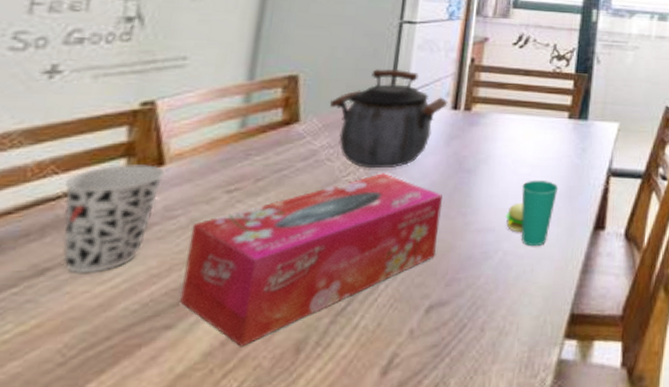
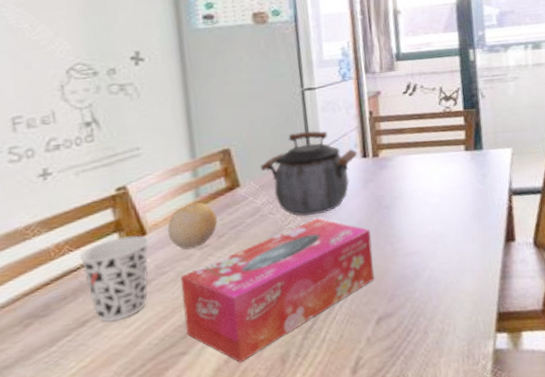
fruit: none [192,135,261,191] -> present [167,203,218,250]
cup: present [505,180,559,247] -> none [426,206,468,263]

